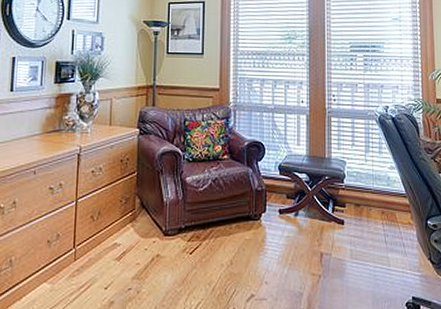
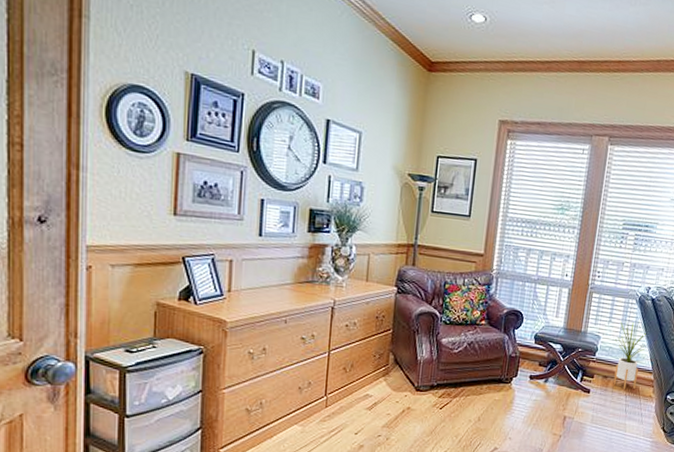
house plant: none [361,142,397,218] -> present [613,320,646,390]

